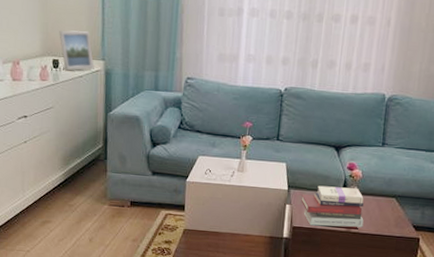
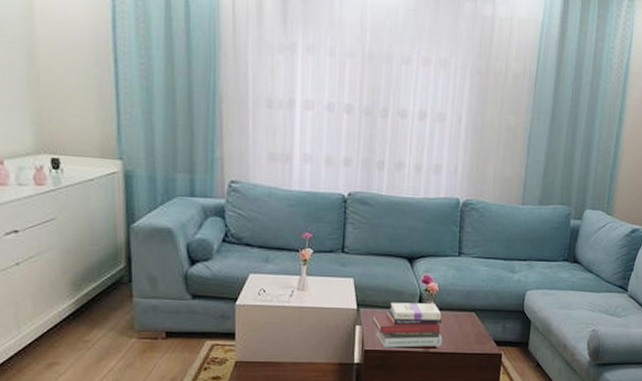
picture frame: present [59,30,95,71] -> none [58,121,109,173]

